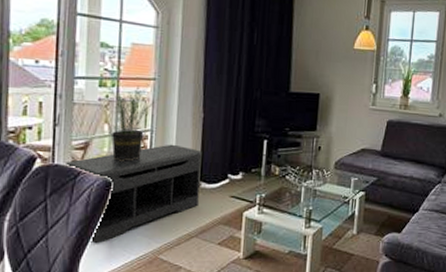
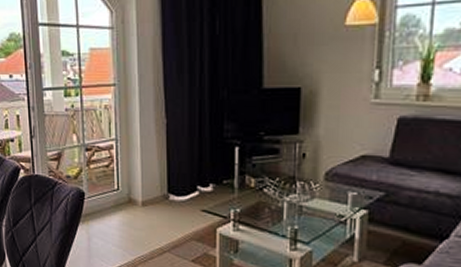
bench: present [66,144,202,244] -> none [44,153,168,252]
potted plant: present [103,83,157,162] -> none [68,91,119,172]

